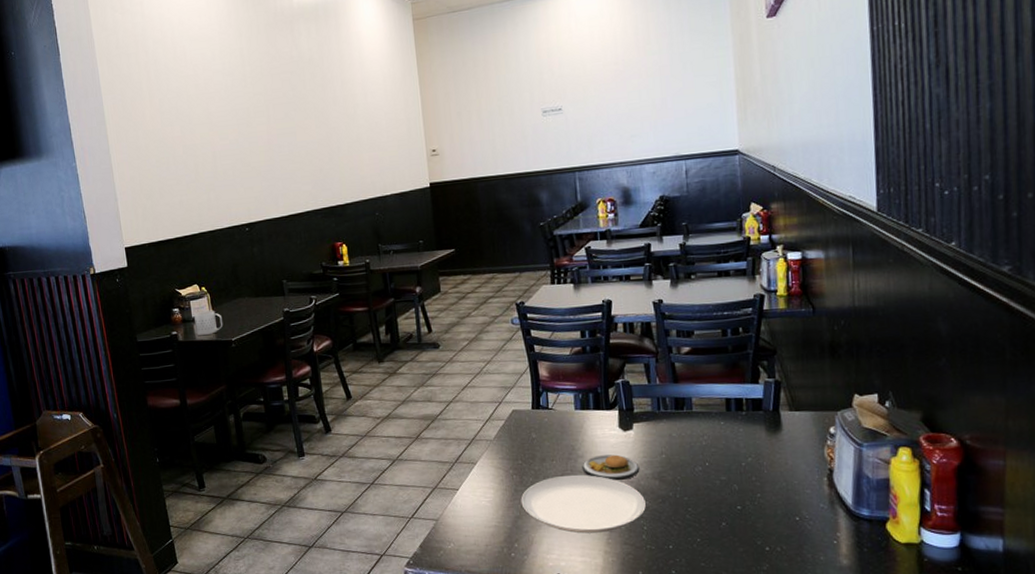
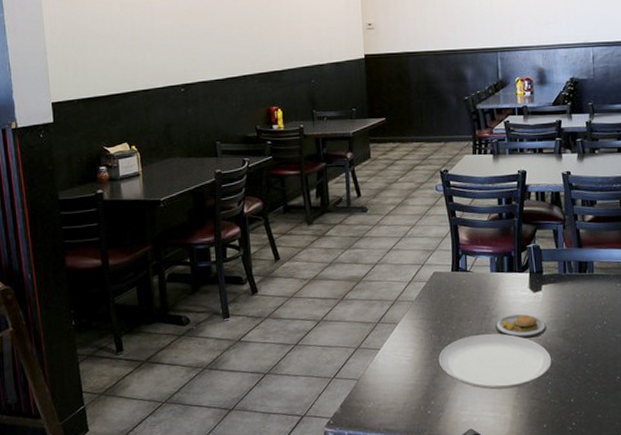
mug: present [193,310,223,335] -> none [121,169,152,194]

